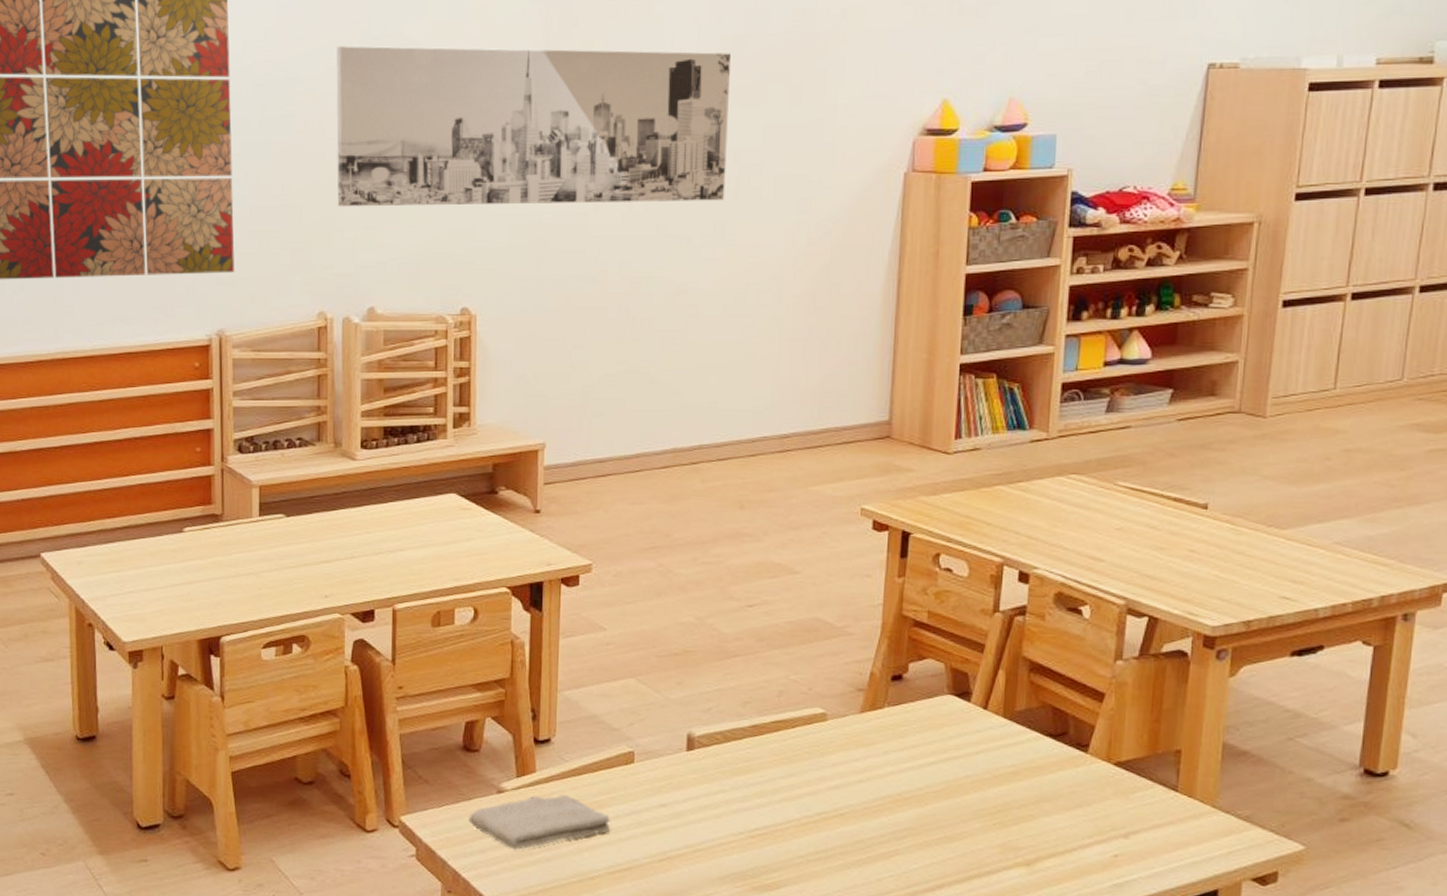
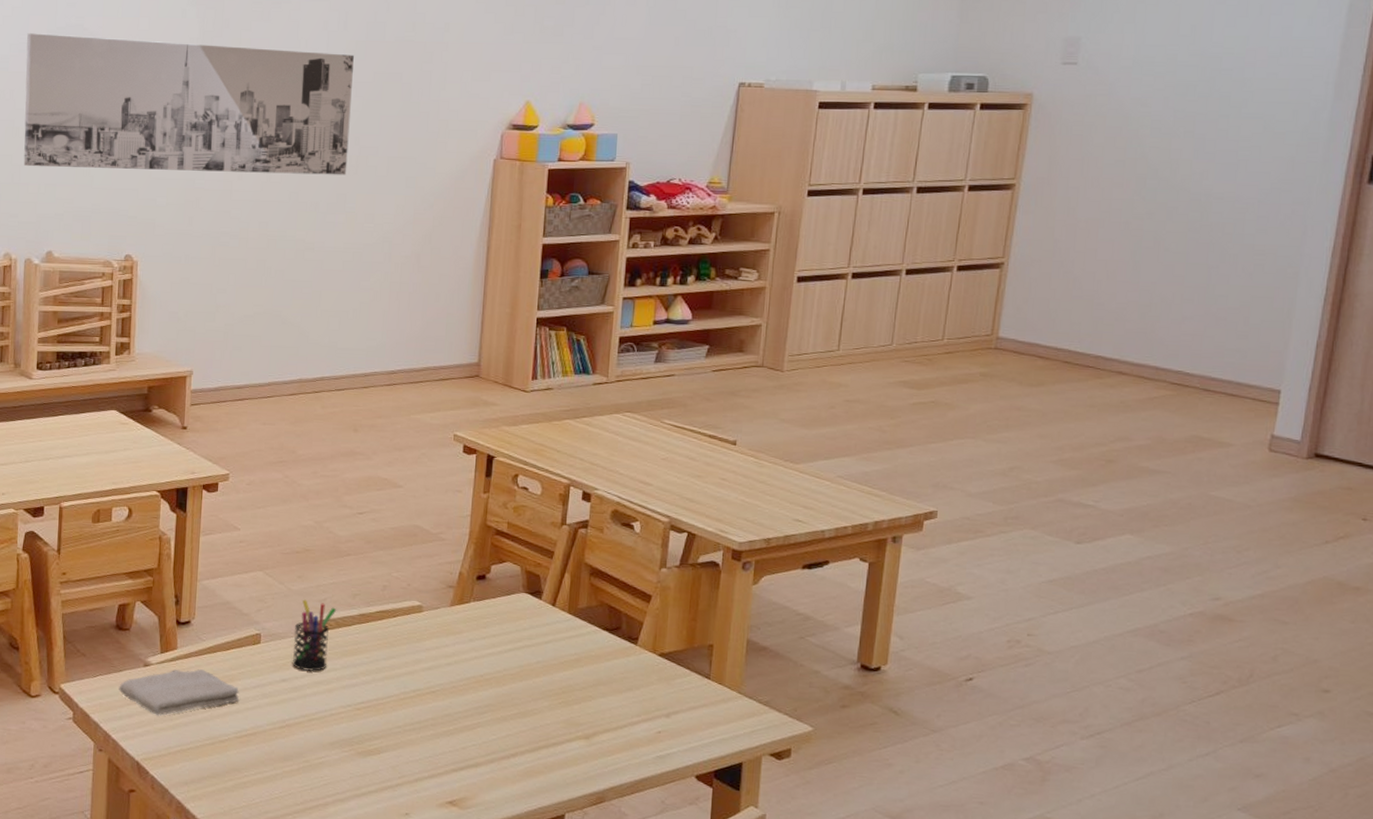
pen holder: none [672,709,724,795] -> present [292,599,337,672]

